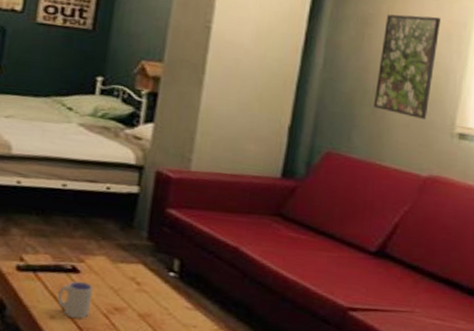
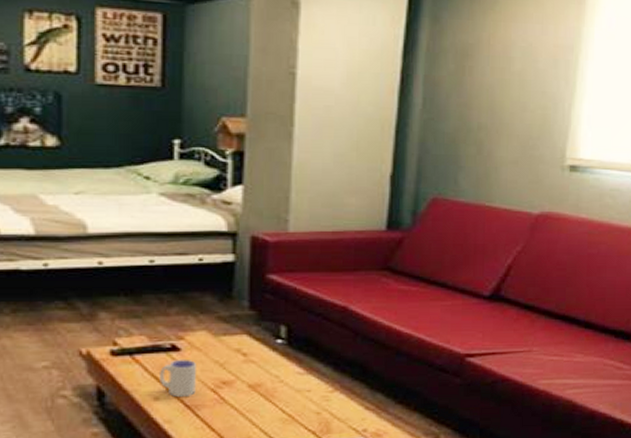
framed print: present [374,14,442,120] -> none [479,41,547,154]

